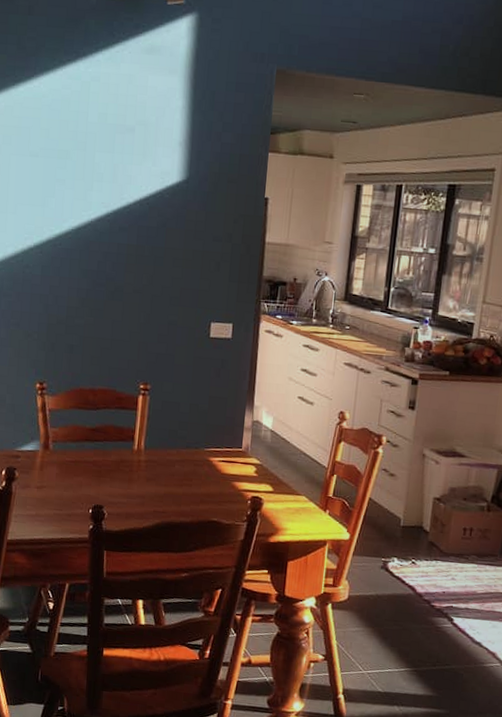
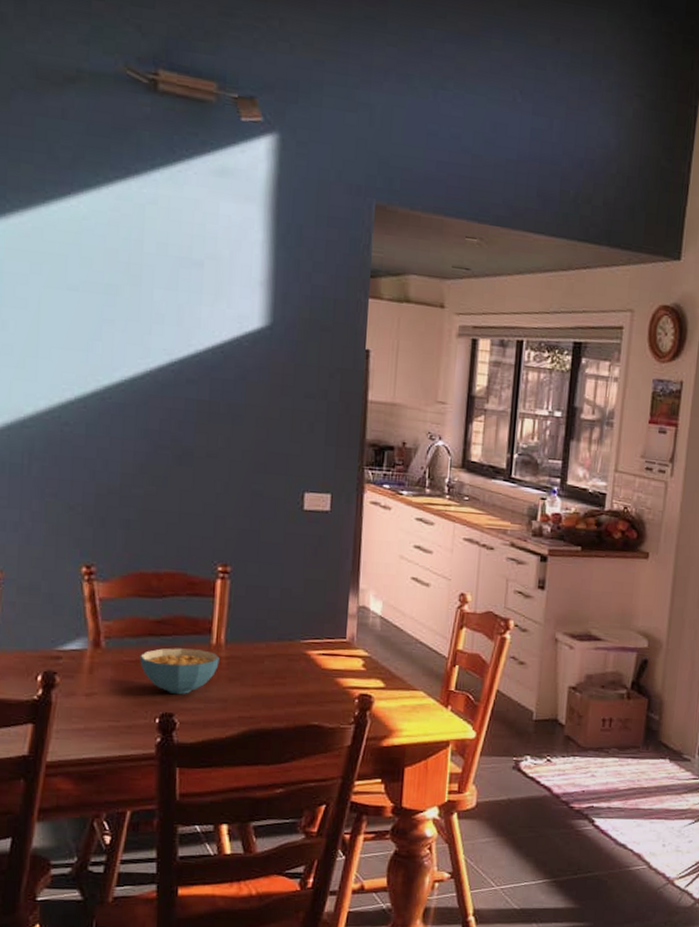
cereal bowl: none [78,451,140,490] -> present [140,648,220,694]

